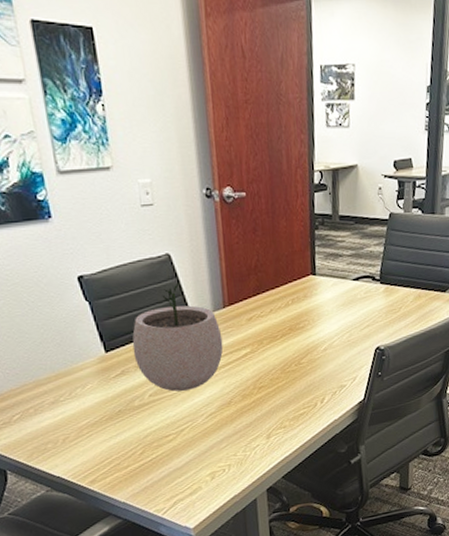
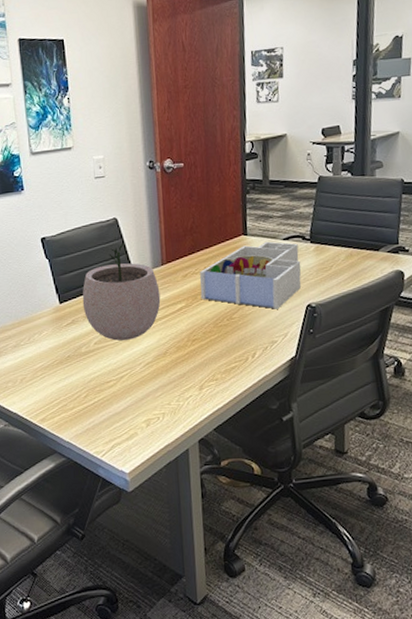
desk organizer: none [265,281,371,353] -> present [199,241,301,309]

